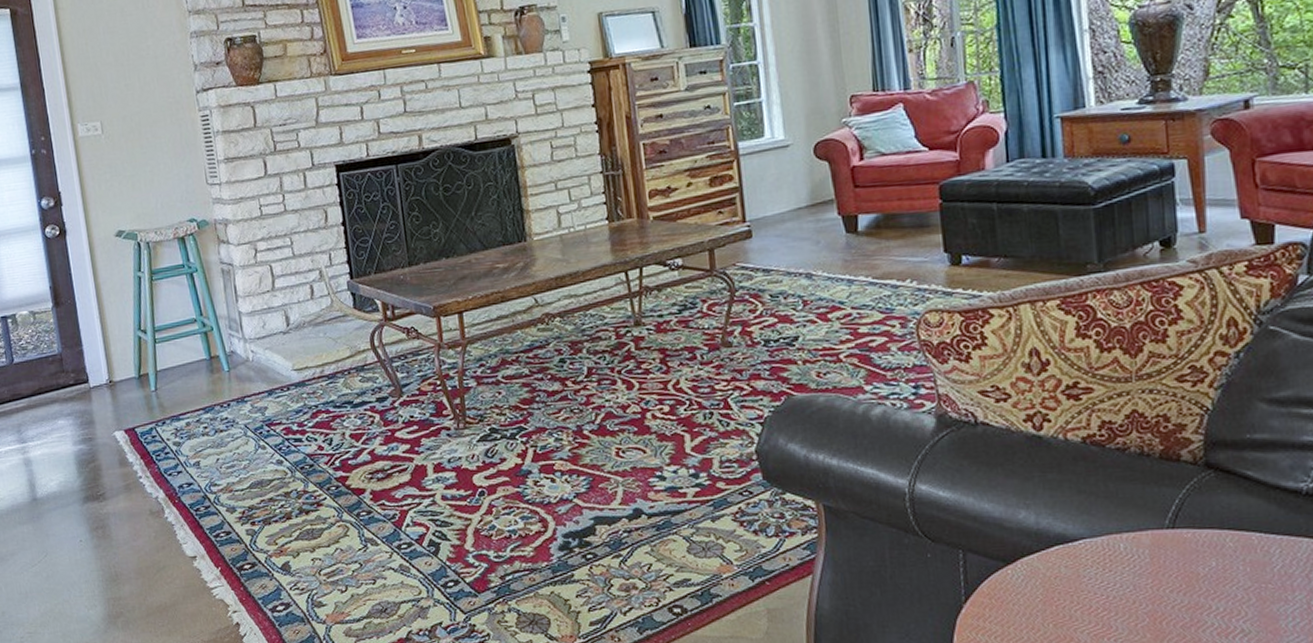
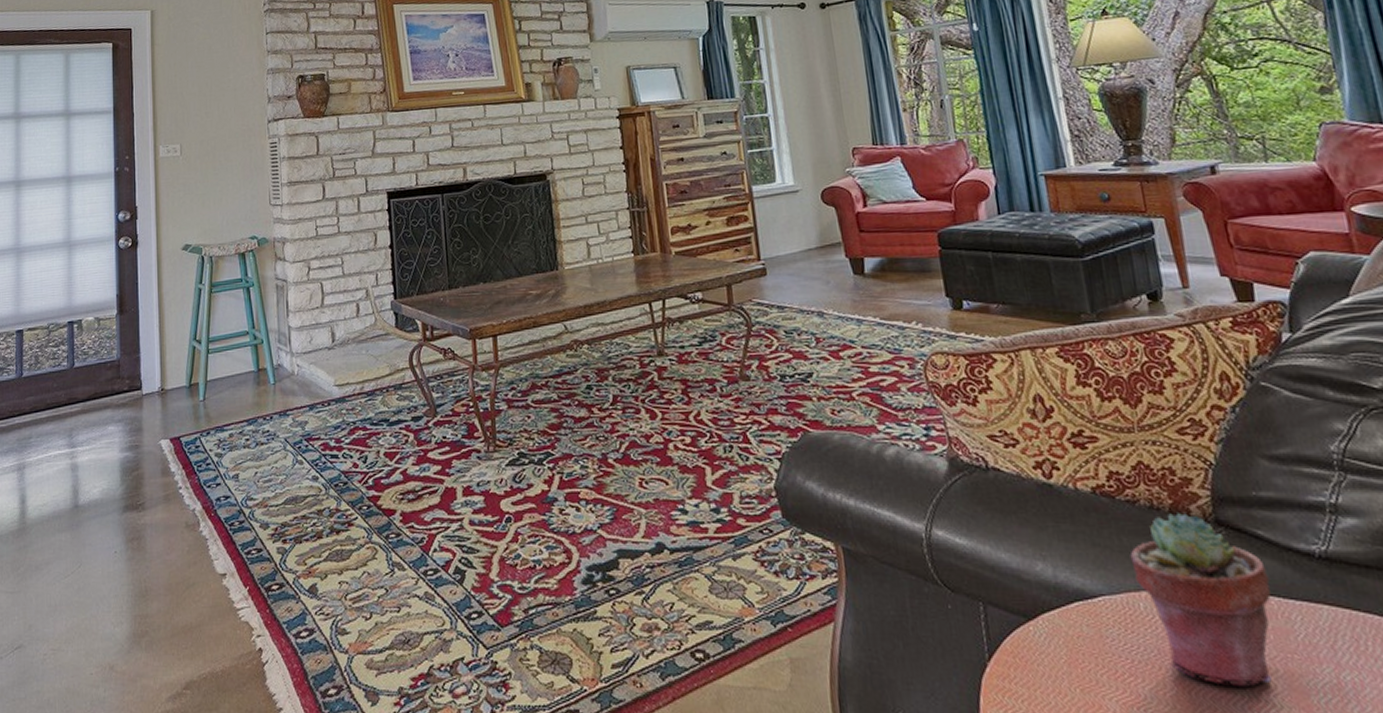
potted succulent: none [1115,458,1254,616] -> present [1130,513,1272,687]

